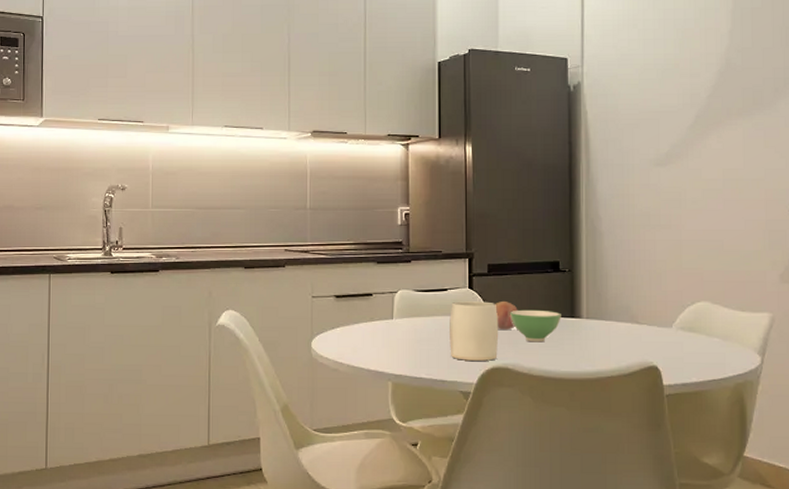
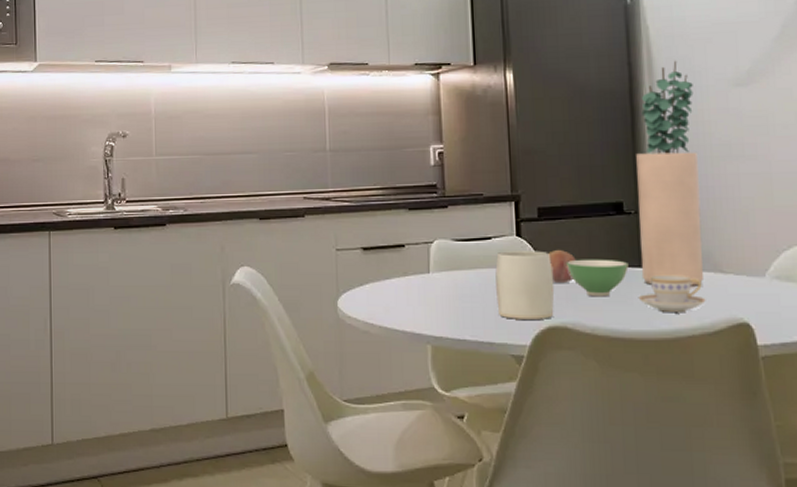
teacup: none [568,324,623,357] -> present [638,274,706,313]
vase: none [571,141,623,334] -> present [636,60,704,286]

